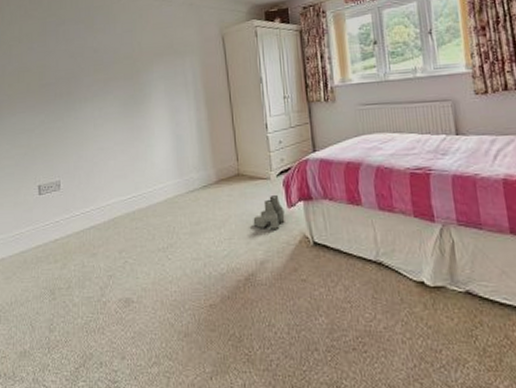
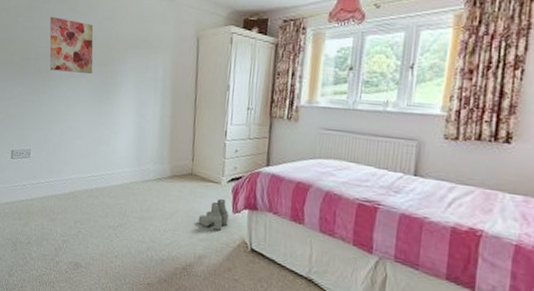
wall art: none [66,37,118,93] -> present [49,16,94,74]

